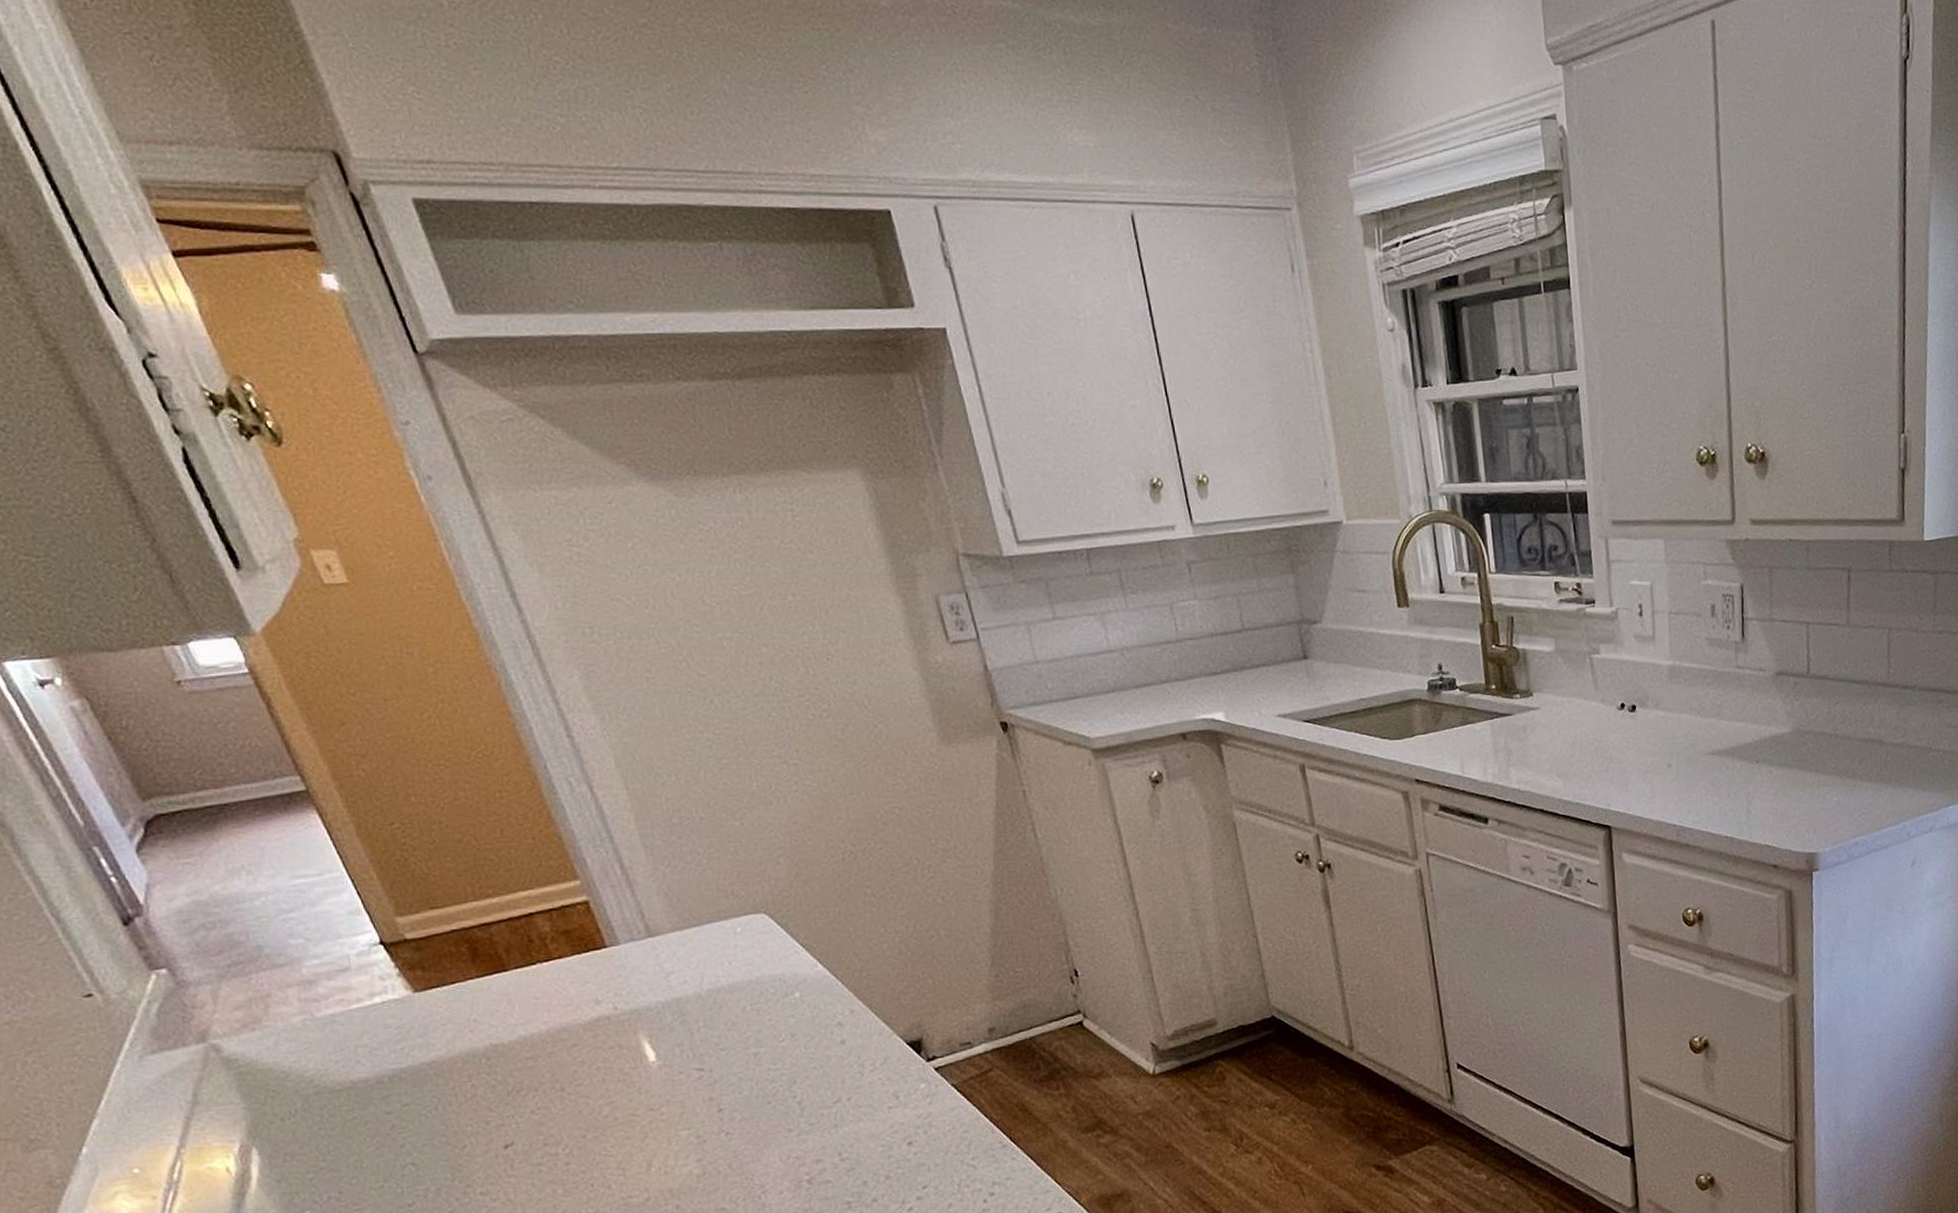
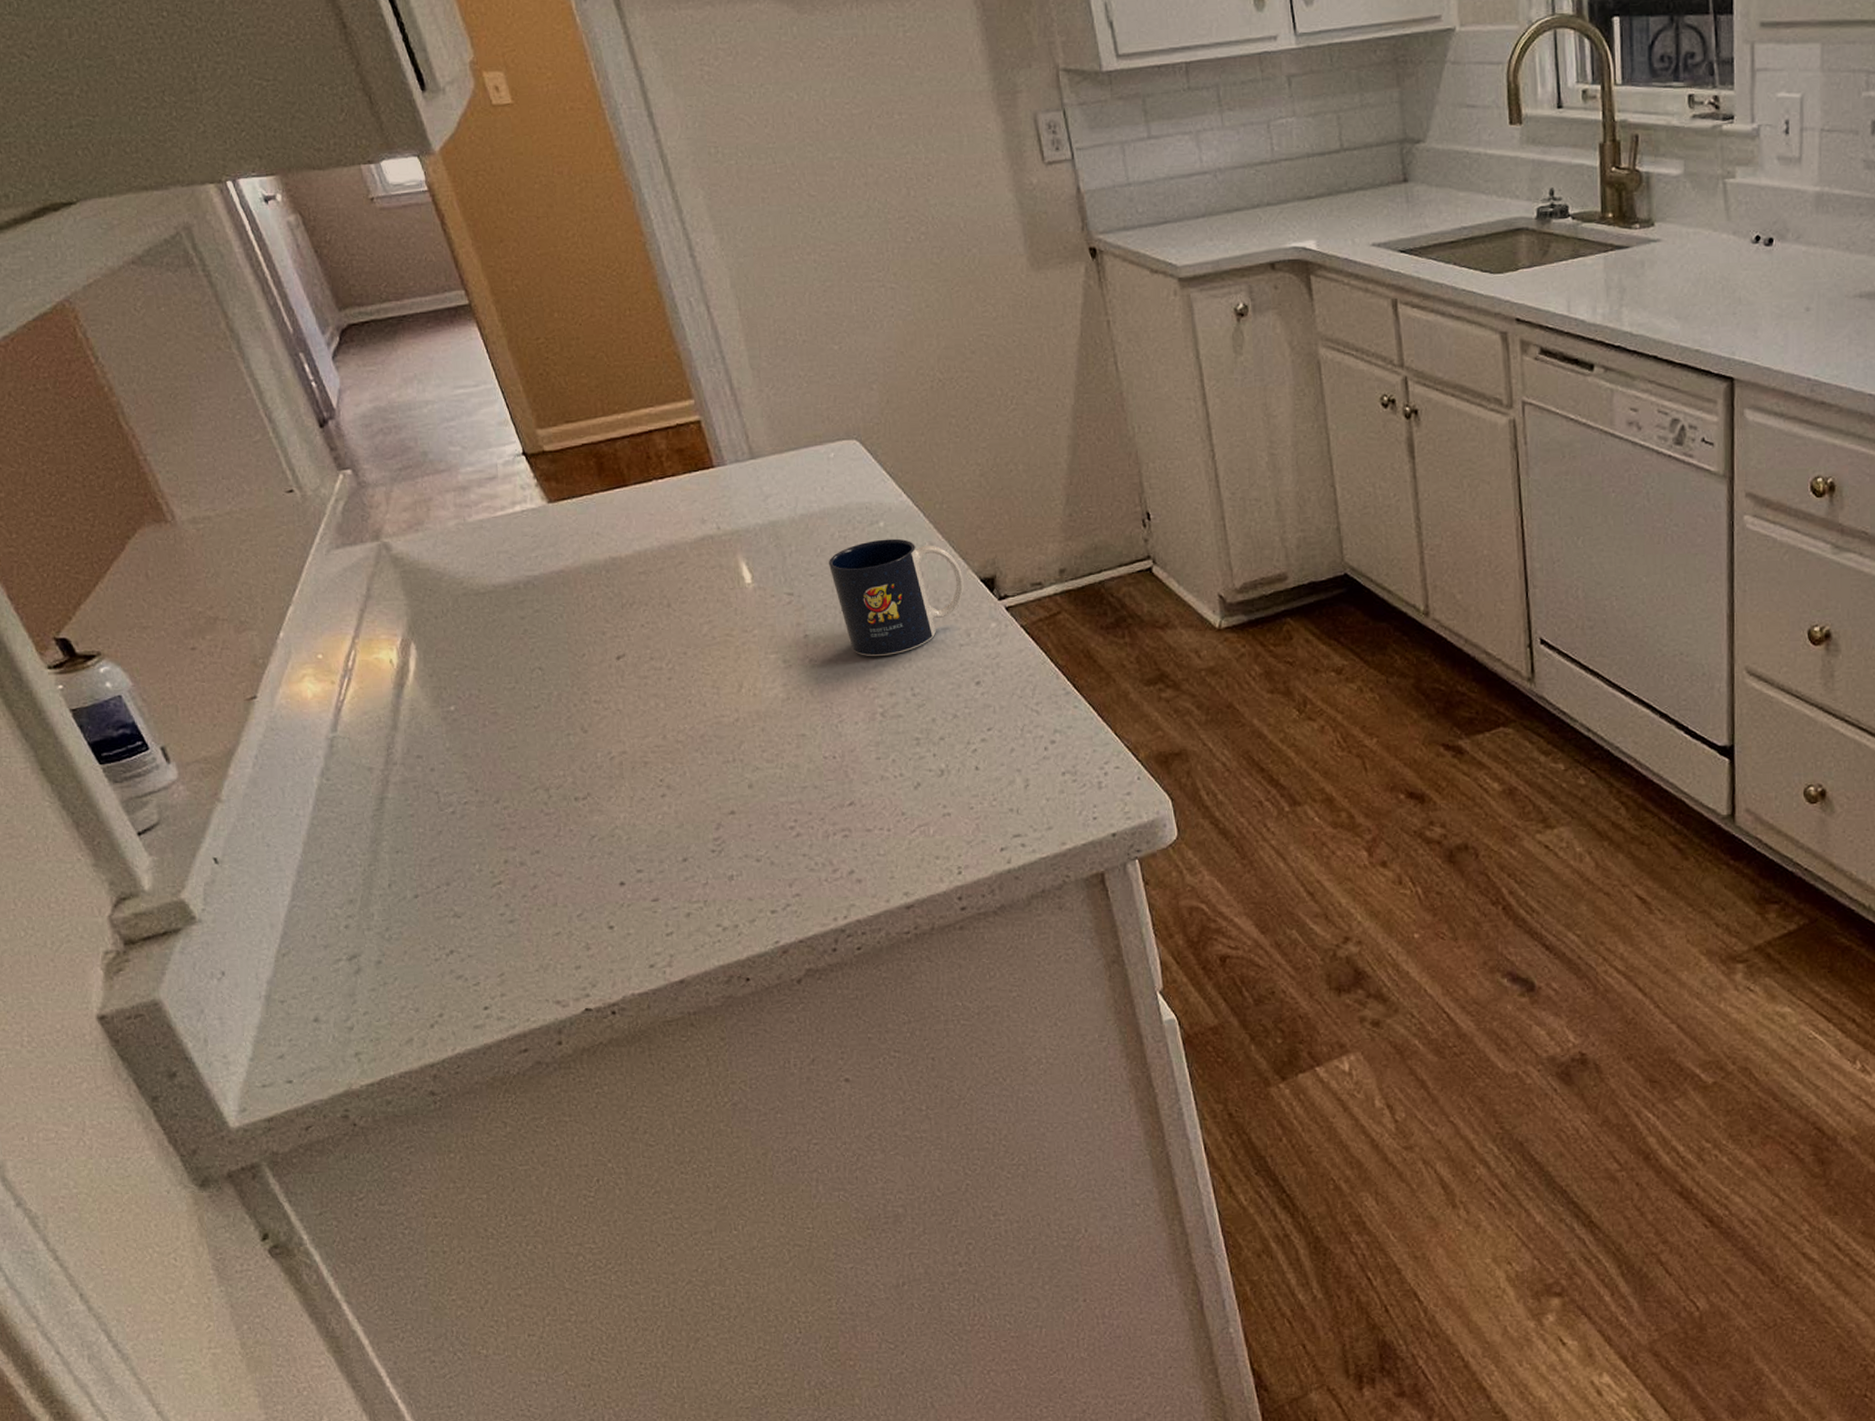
mug: none [741,1008,890,1126] -> present [829,538,964,656]

